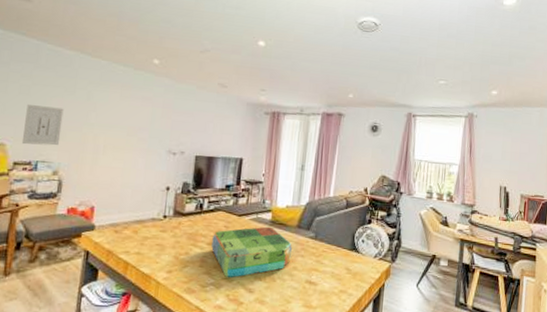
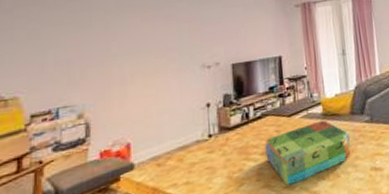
wall art: present [21,105,64,146] -> none [37,45,81,94]

